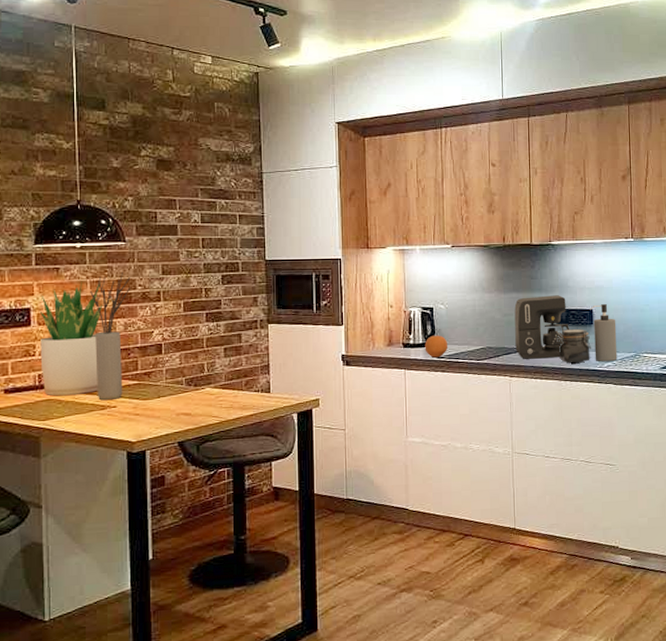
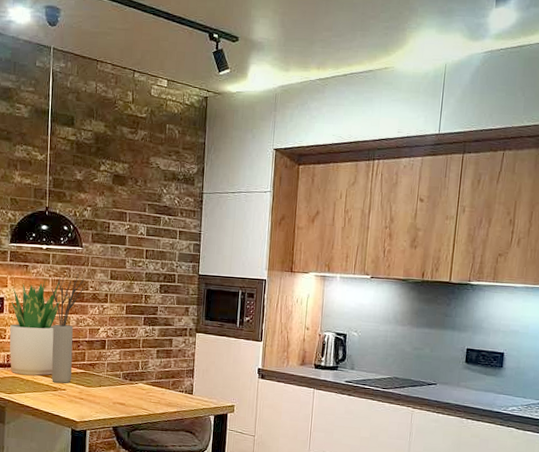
fruit: present [425,335,449,358] -> none [334,360,357,382]
coffee maker: present [514,295,569,359] -> none [421,333,478,396]
jar: present [556,329,591,363] -> none [462,369,498,404]
soap dispenser: present [590,303,617,362] -> none [500,348,527,406]

